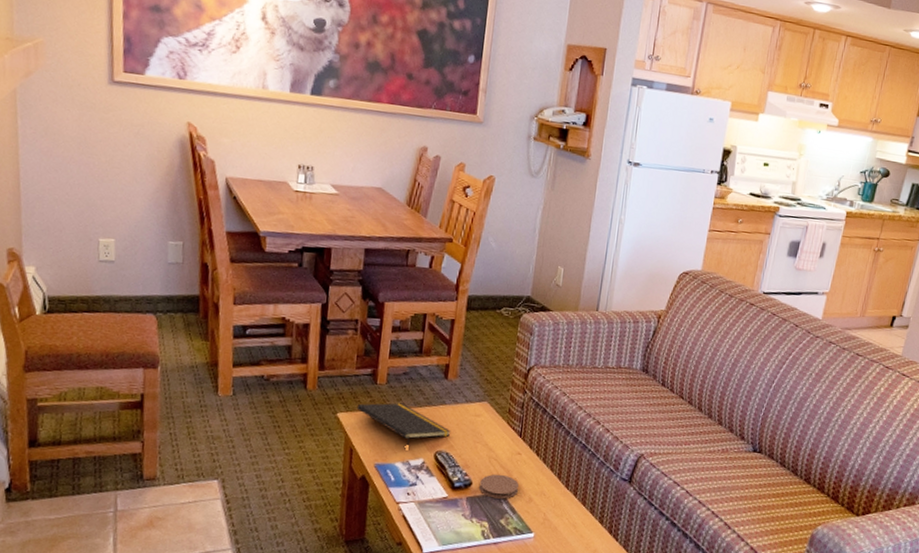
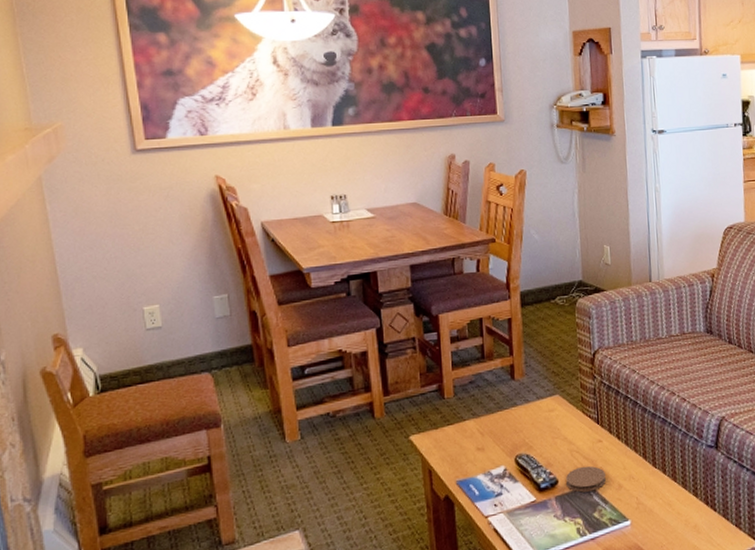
notepad: present [356,403,451,445] -> none [428,413,528,455]

